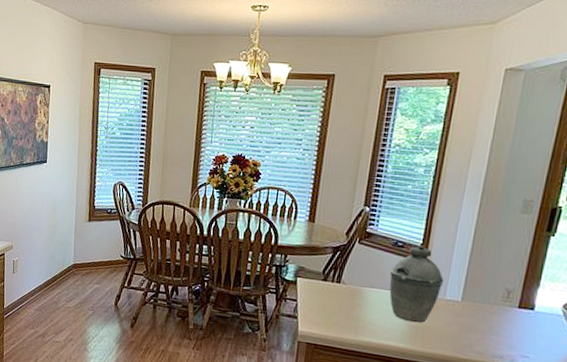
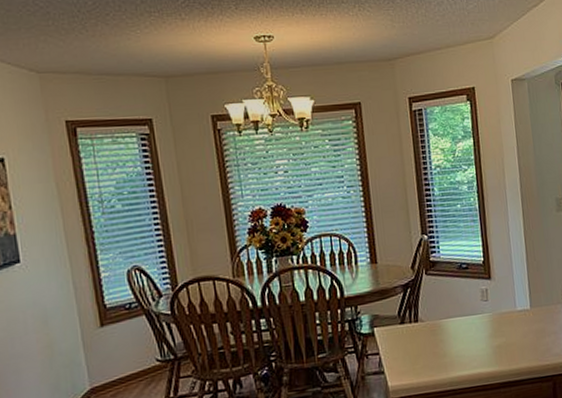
kettle: present [389,245,443,323] -> none [462,262,511,343]

